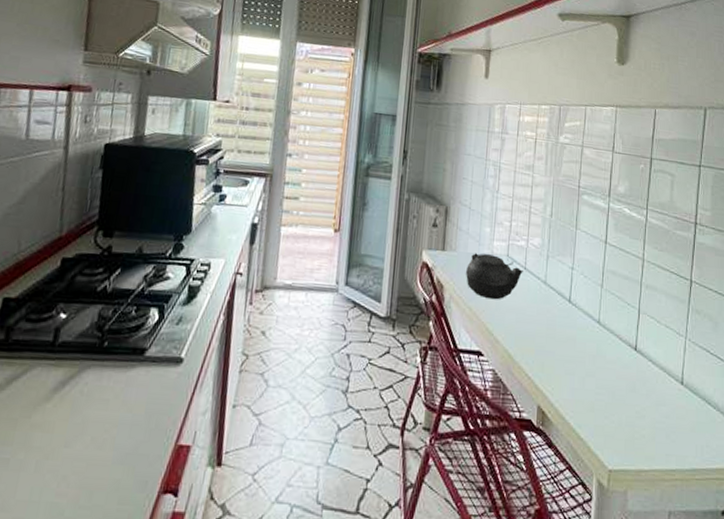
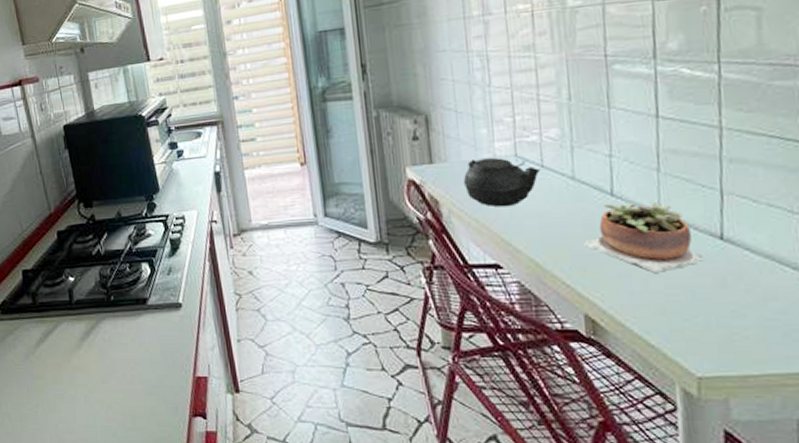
succulent plant: none [545,308,625,373] -> present [584,202,707,273]

